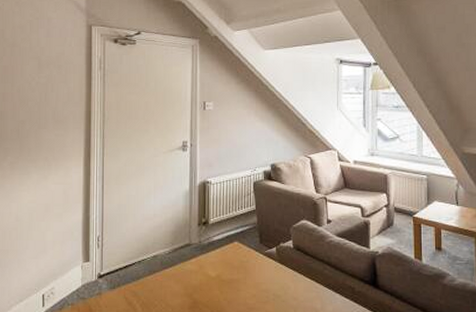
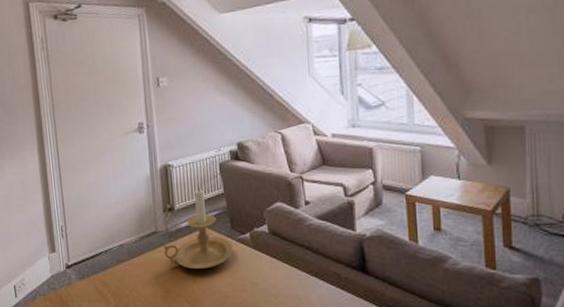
candle holder: none [194,204,261,281] -> present [162,188,234,269]

